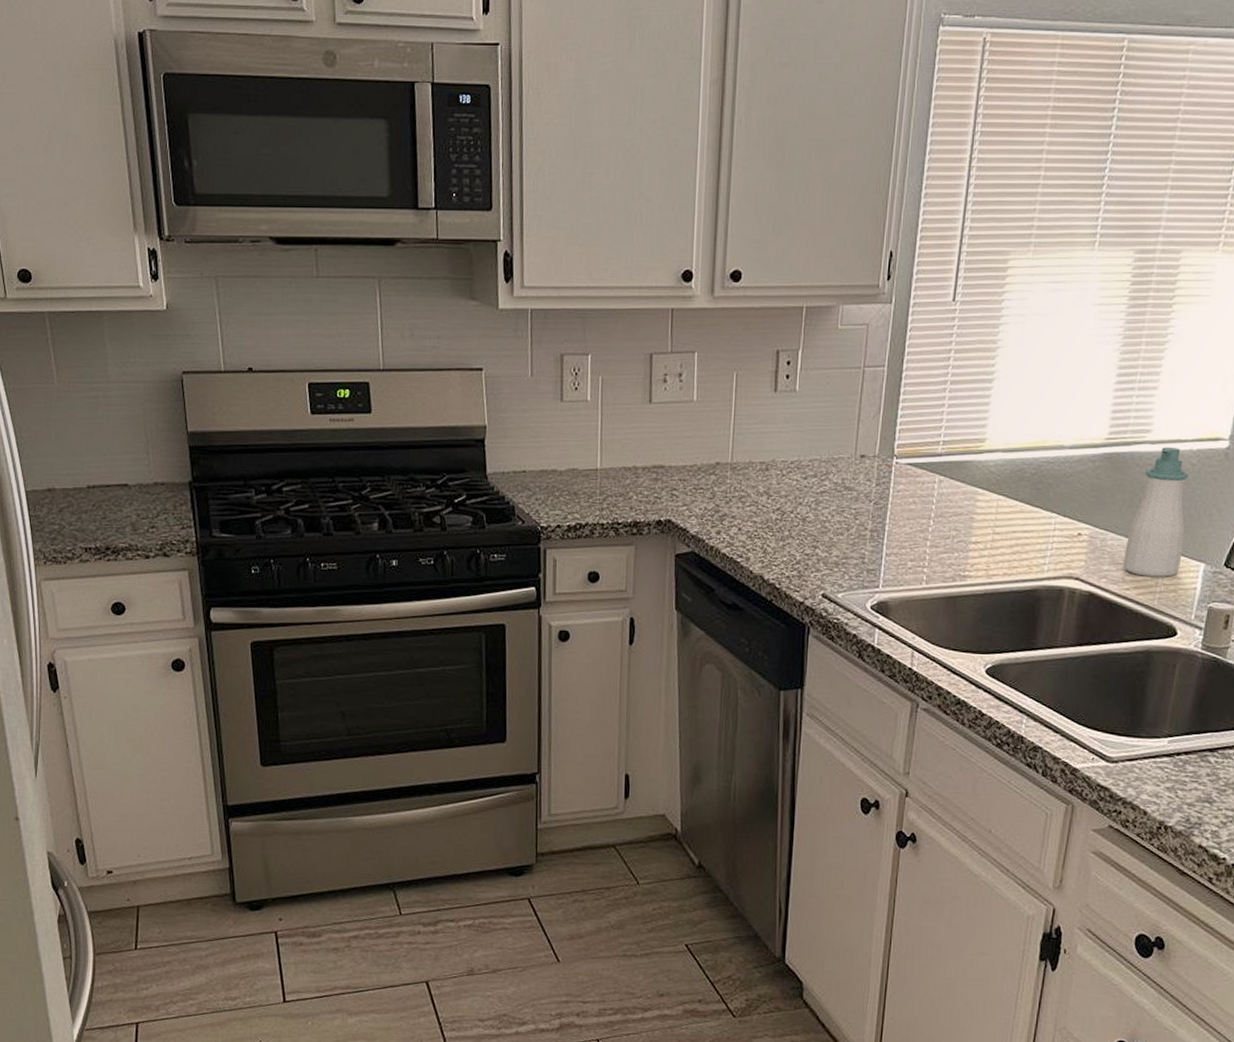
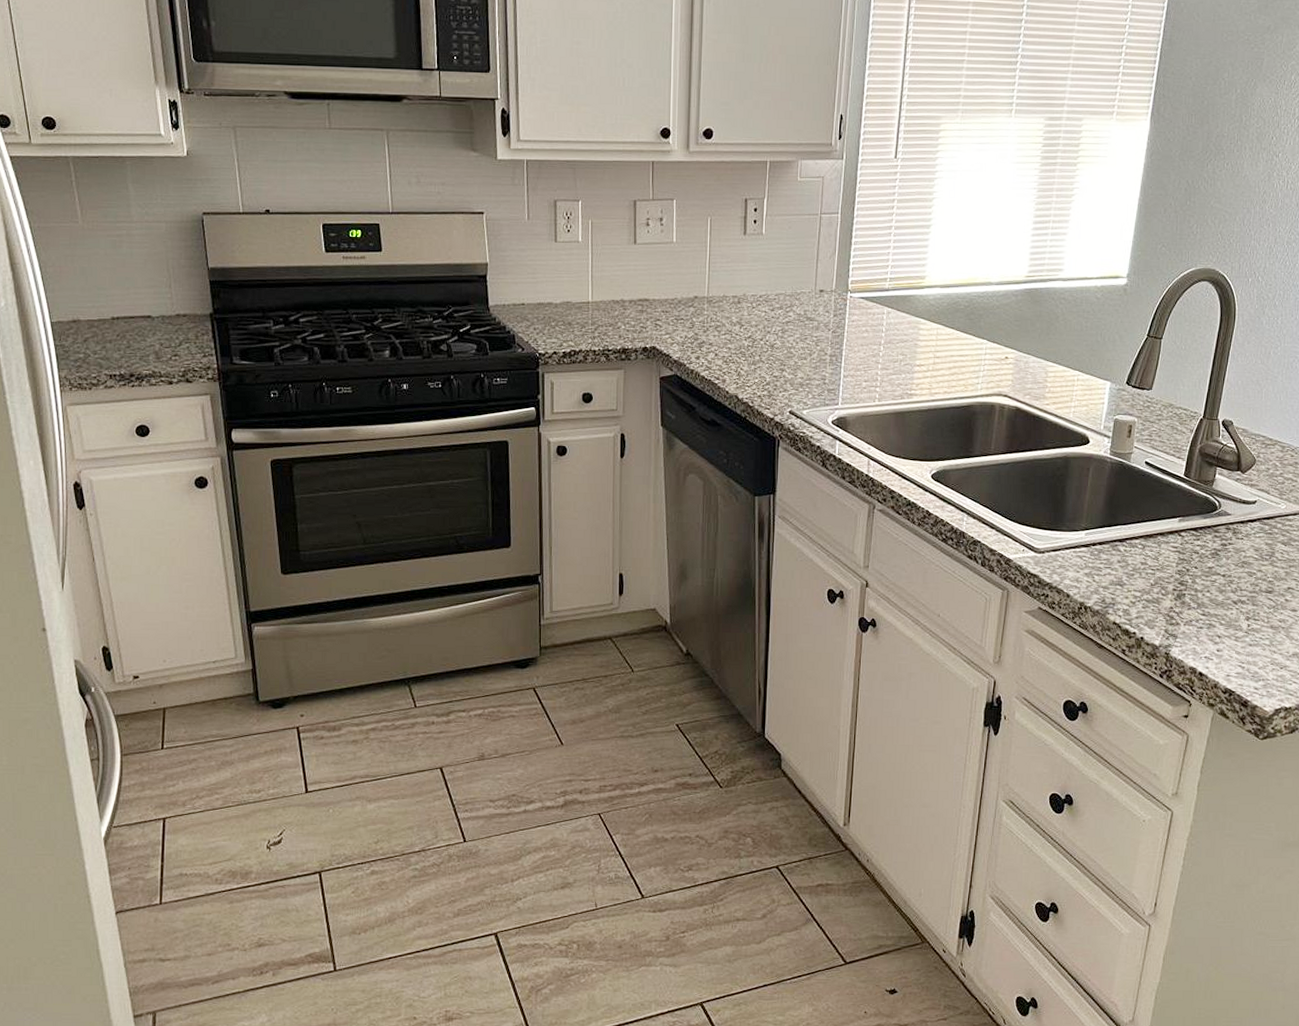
soap bottle: present [1122,447,1189,577] -> none [1043,284,1095,394]

